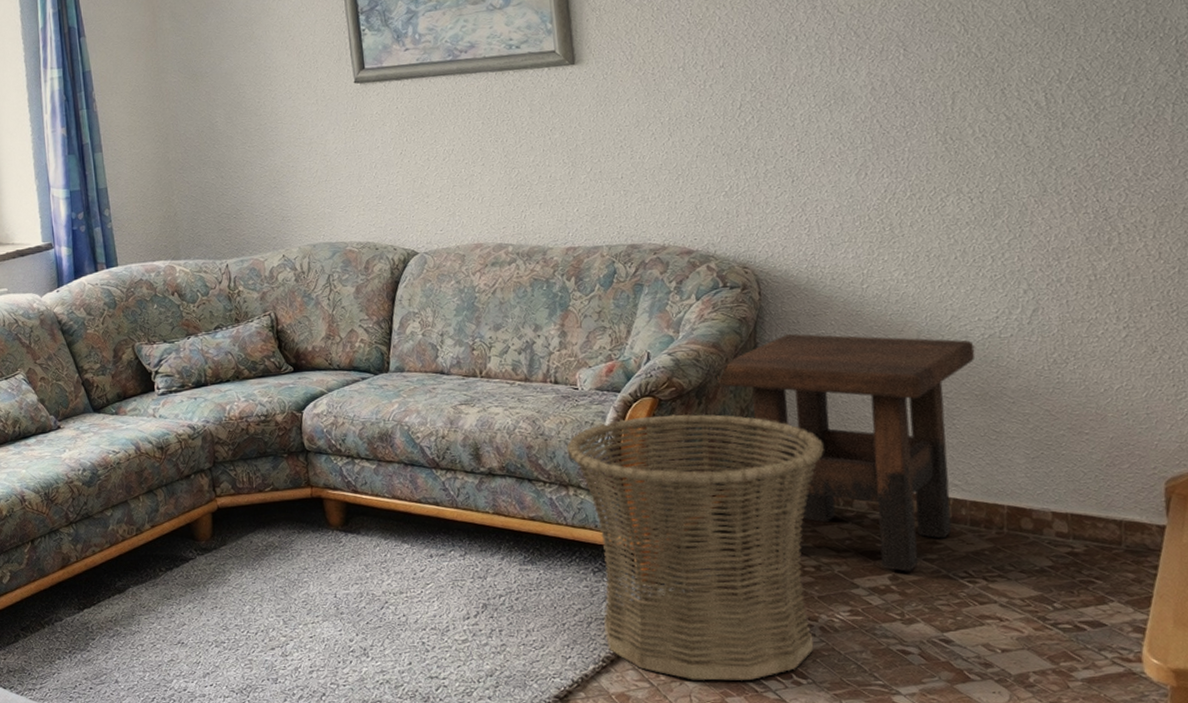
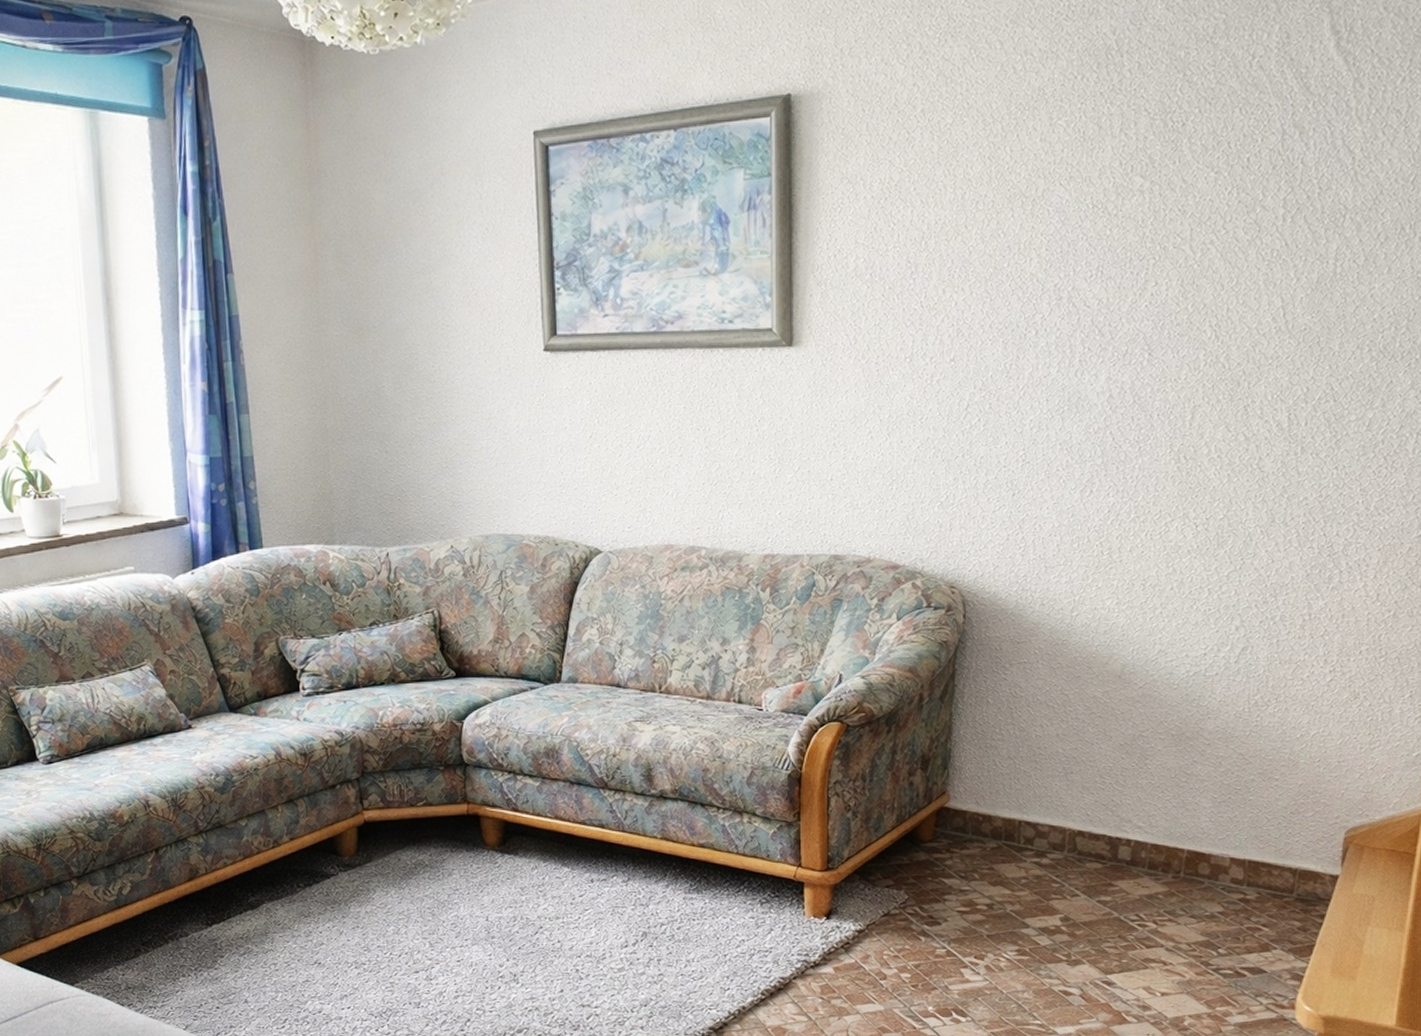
basket: present [567,414,824,681] -> none [745,741,1011,1016]
side table: present [717,333,976,572] -> none [910,661,1178,913]

